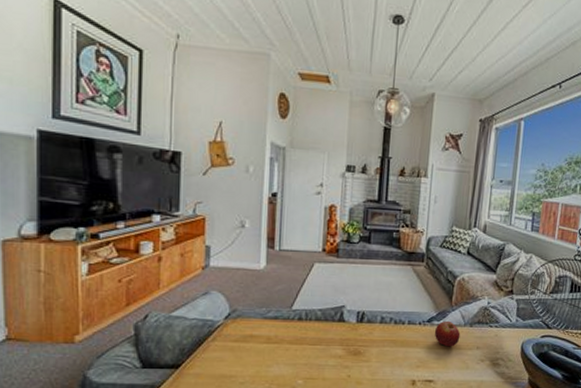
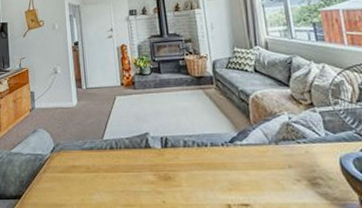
fruit: present [434,320,461,347] -> none [239,140,268,167]

